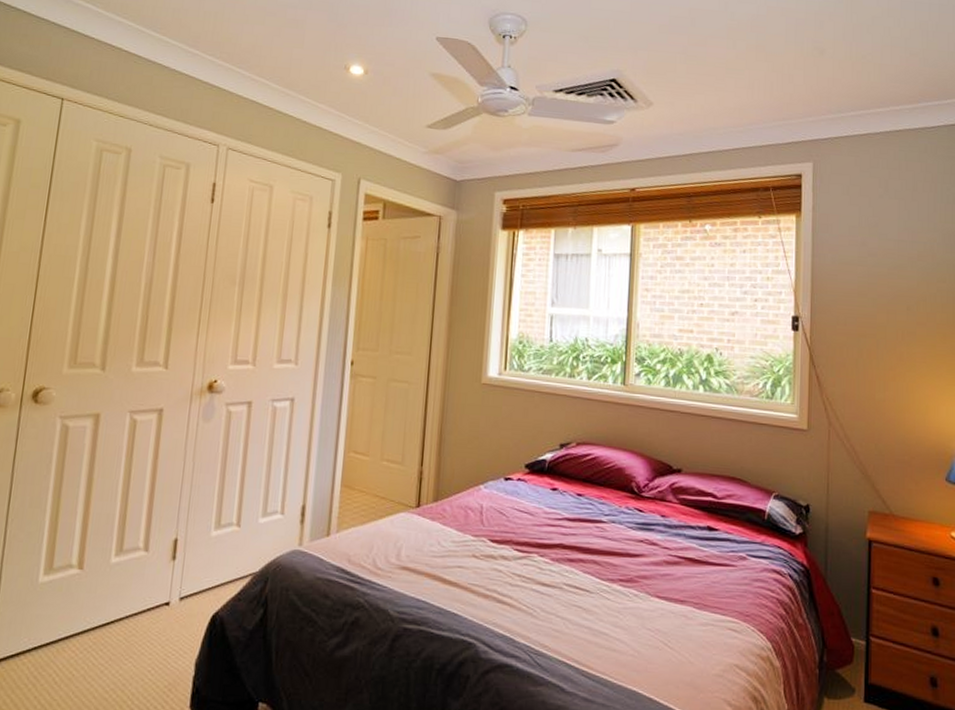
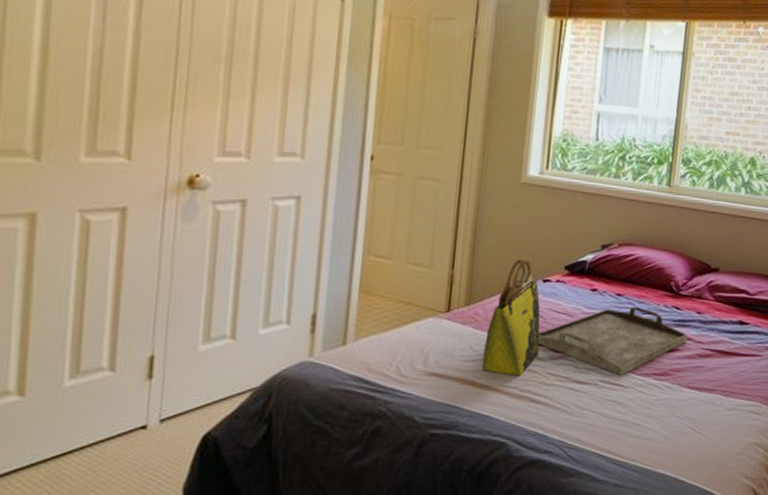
tote bag: none [450,456,504,574] -> present [482,258,541,376]
serving tray: none [501,507,652,580] -> present [537,306,688,376]

